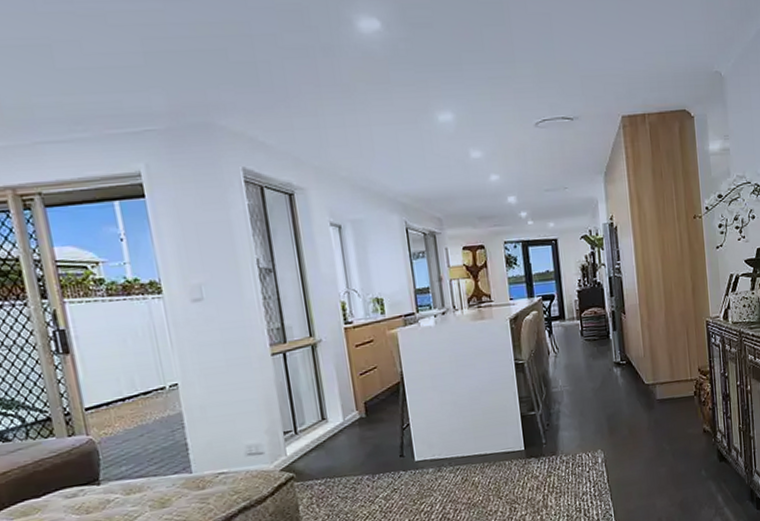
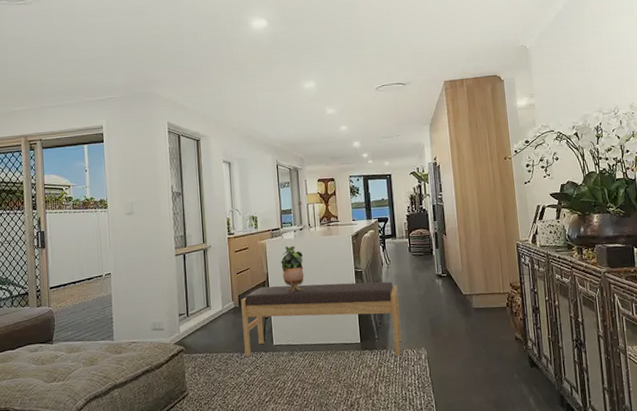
bench: none [368,374,575,478] -> present [241,281,402,357]
potted plant: none [418,335,451,394] -> present [281,246,304,292]

